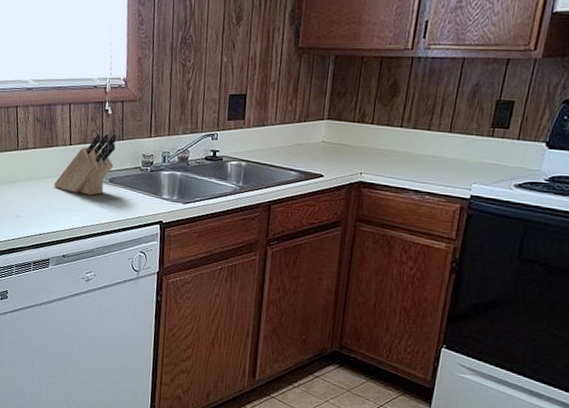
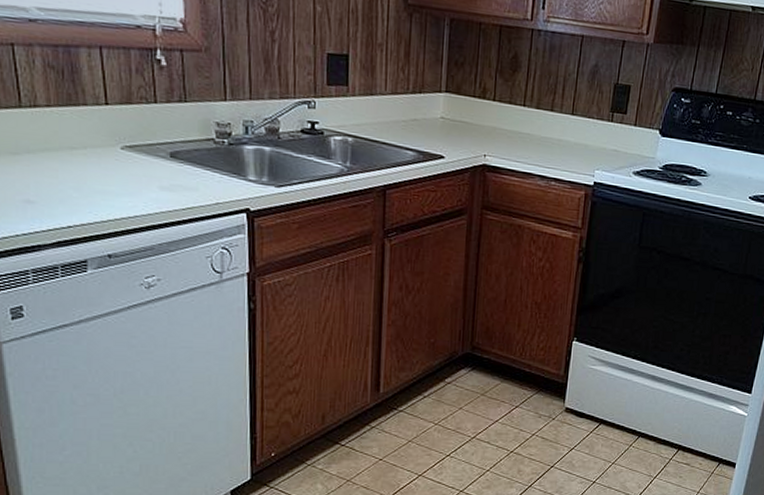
knife block: present [54,133,118,195] -> none [85,90,178,174]

